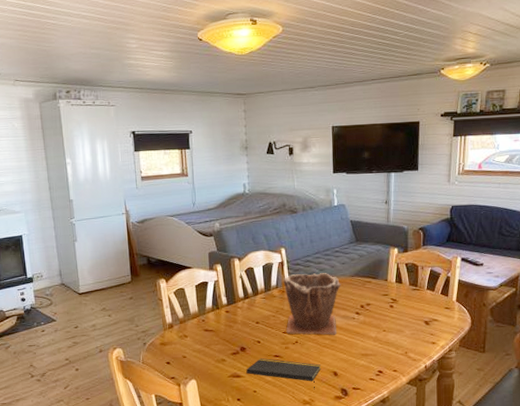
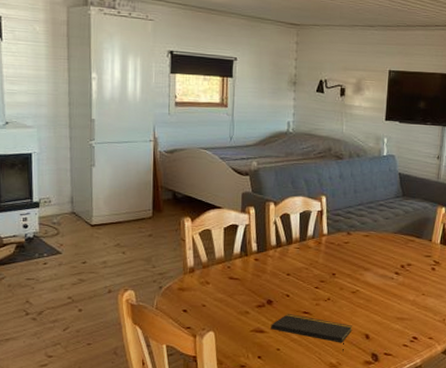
plant pot: present [283,273,341,335] -> none [319,225,382,295]

